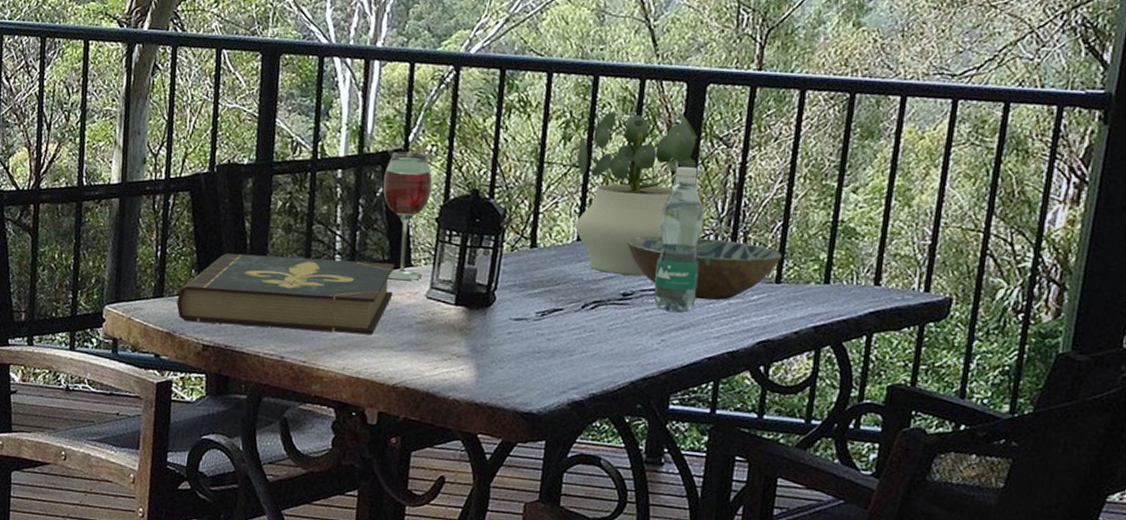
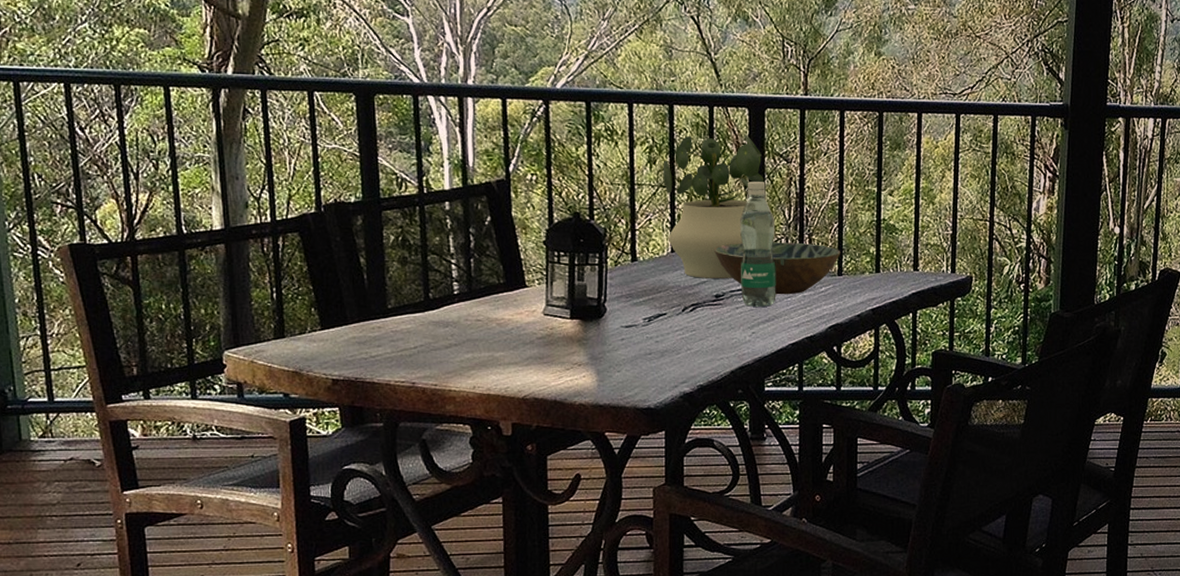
book: present [176,253,395,335] -> none [299,286,513,359]
wineglass: present [382,151,433,281] -> none [490,182,537,301]

